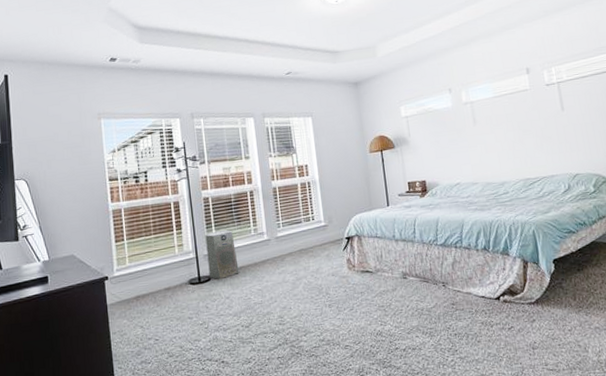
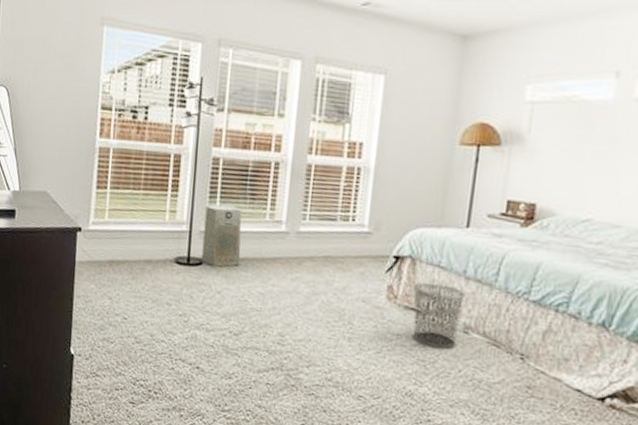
waste bin: none [364,248,401,296] -> present [412,283,466,349]

